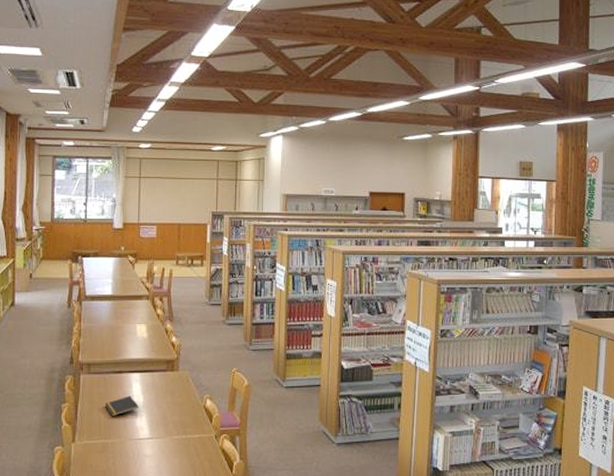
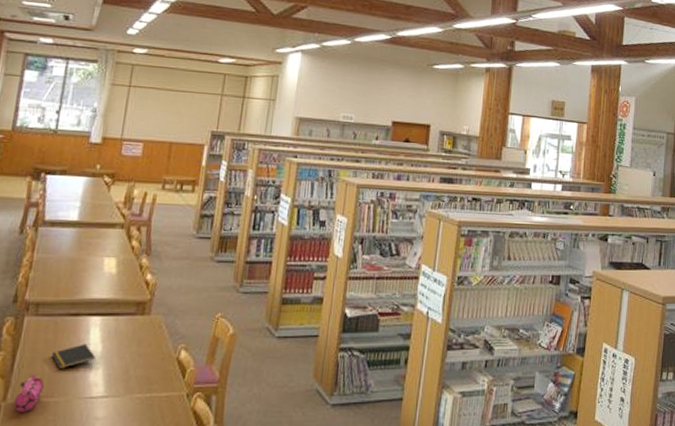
pencil case: none [81,421,102,451] -> present [13,374,45,412]

